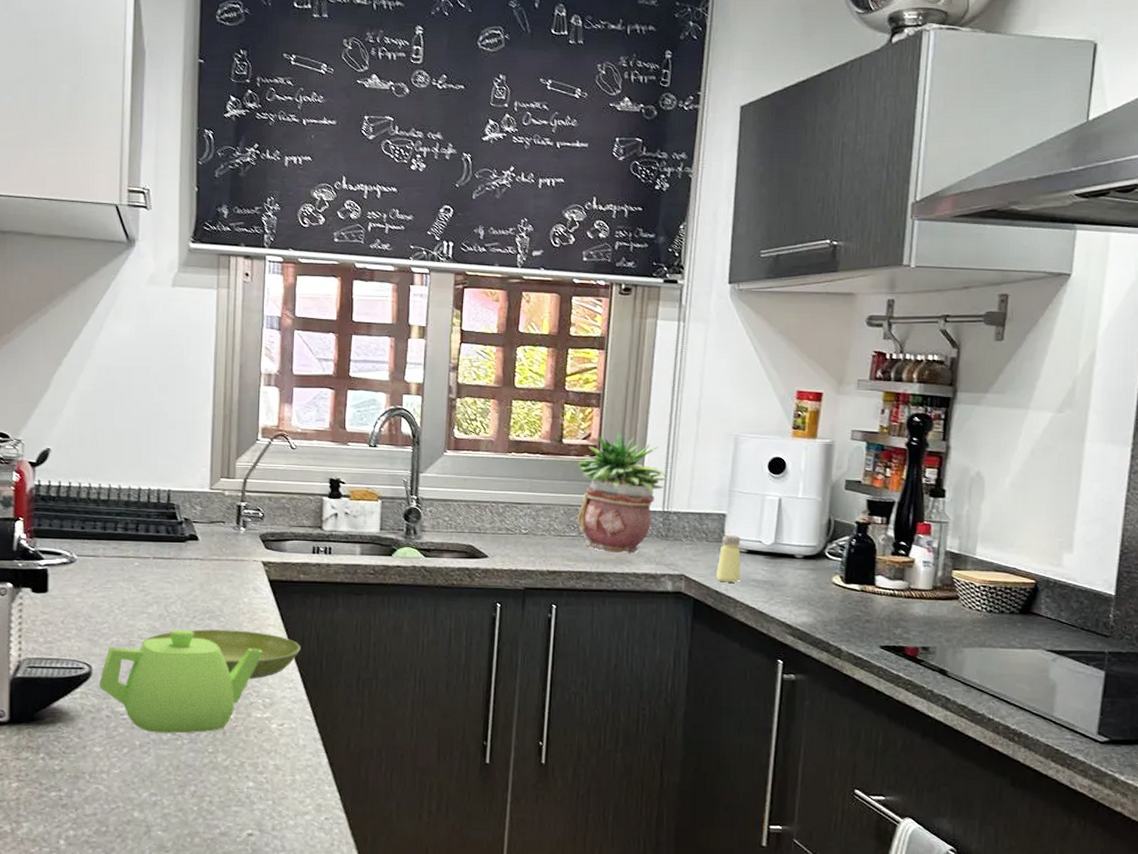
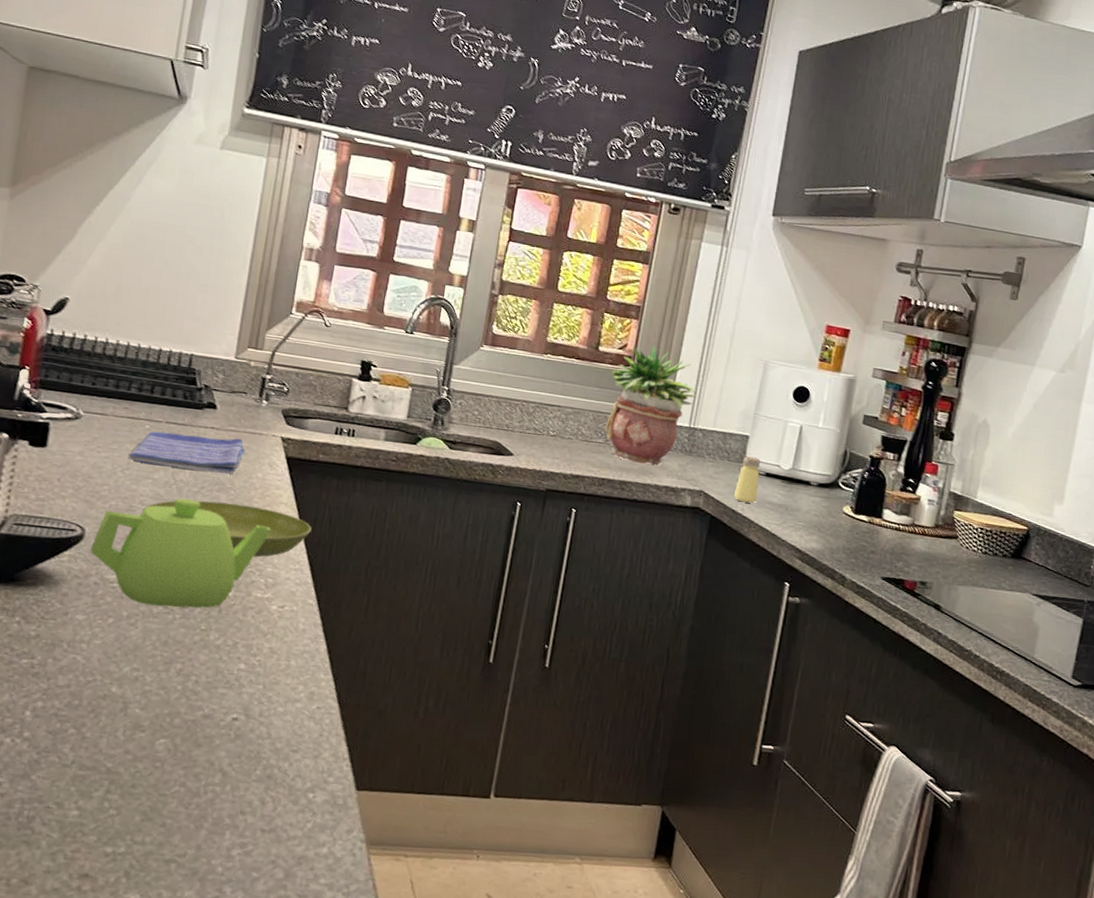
dish towel: none [122,566,229,602] -> present [128,431,245,475]

